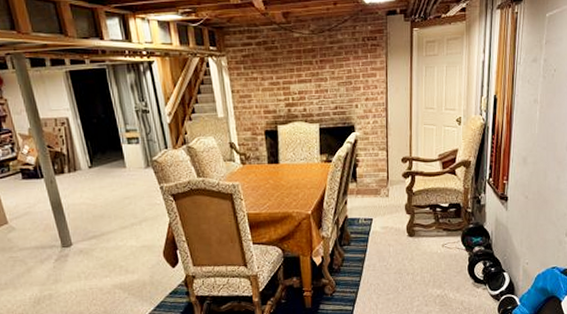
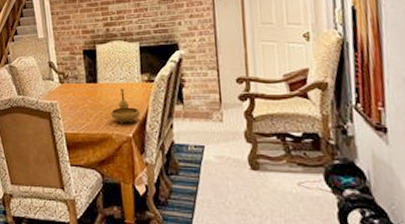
decorative bowl: none [292,168,319,202] -> present [111,88,141,123]

